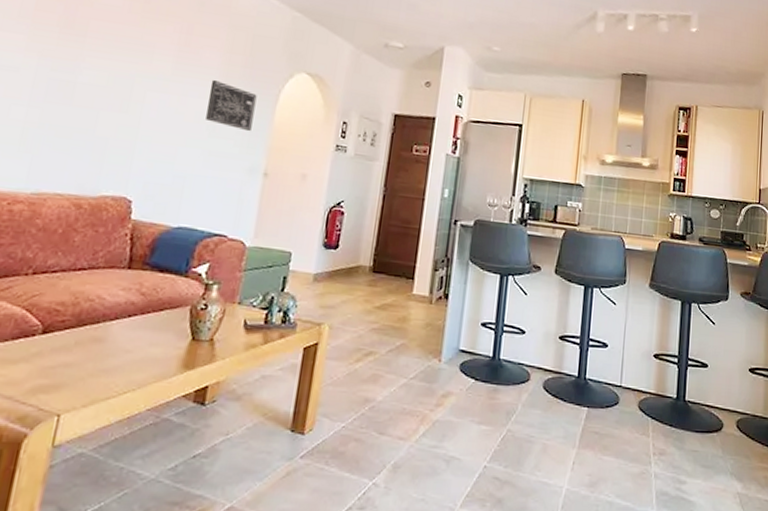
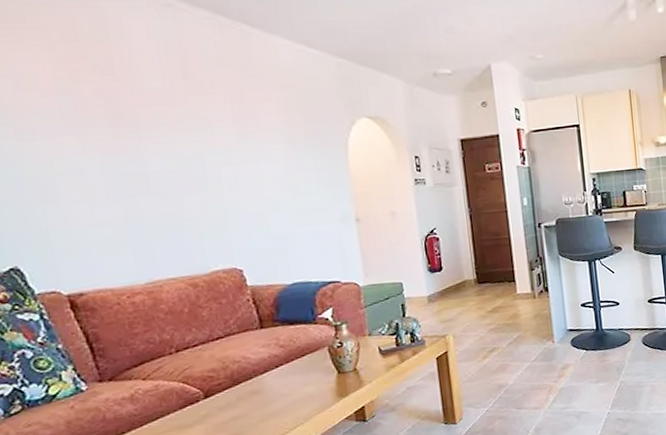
wall art: present [206,79,257,132] -> none [278,141,331,185]

